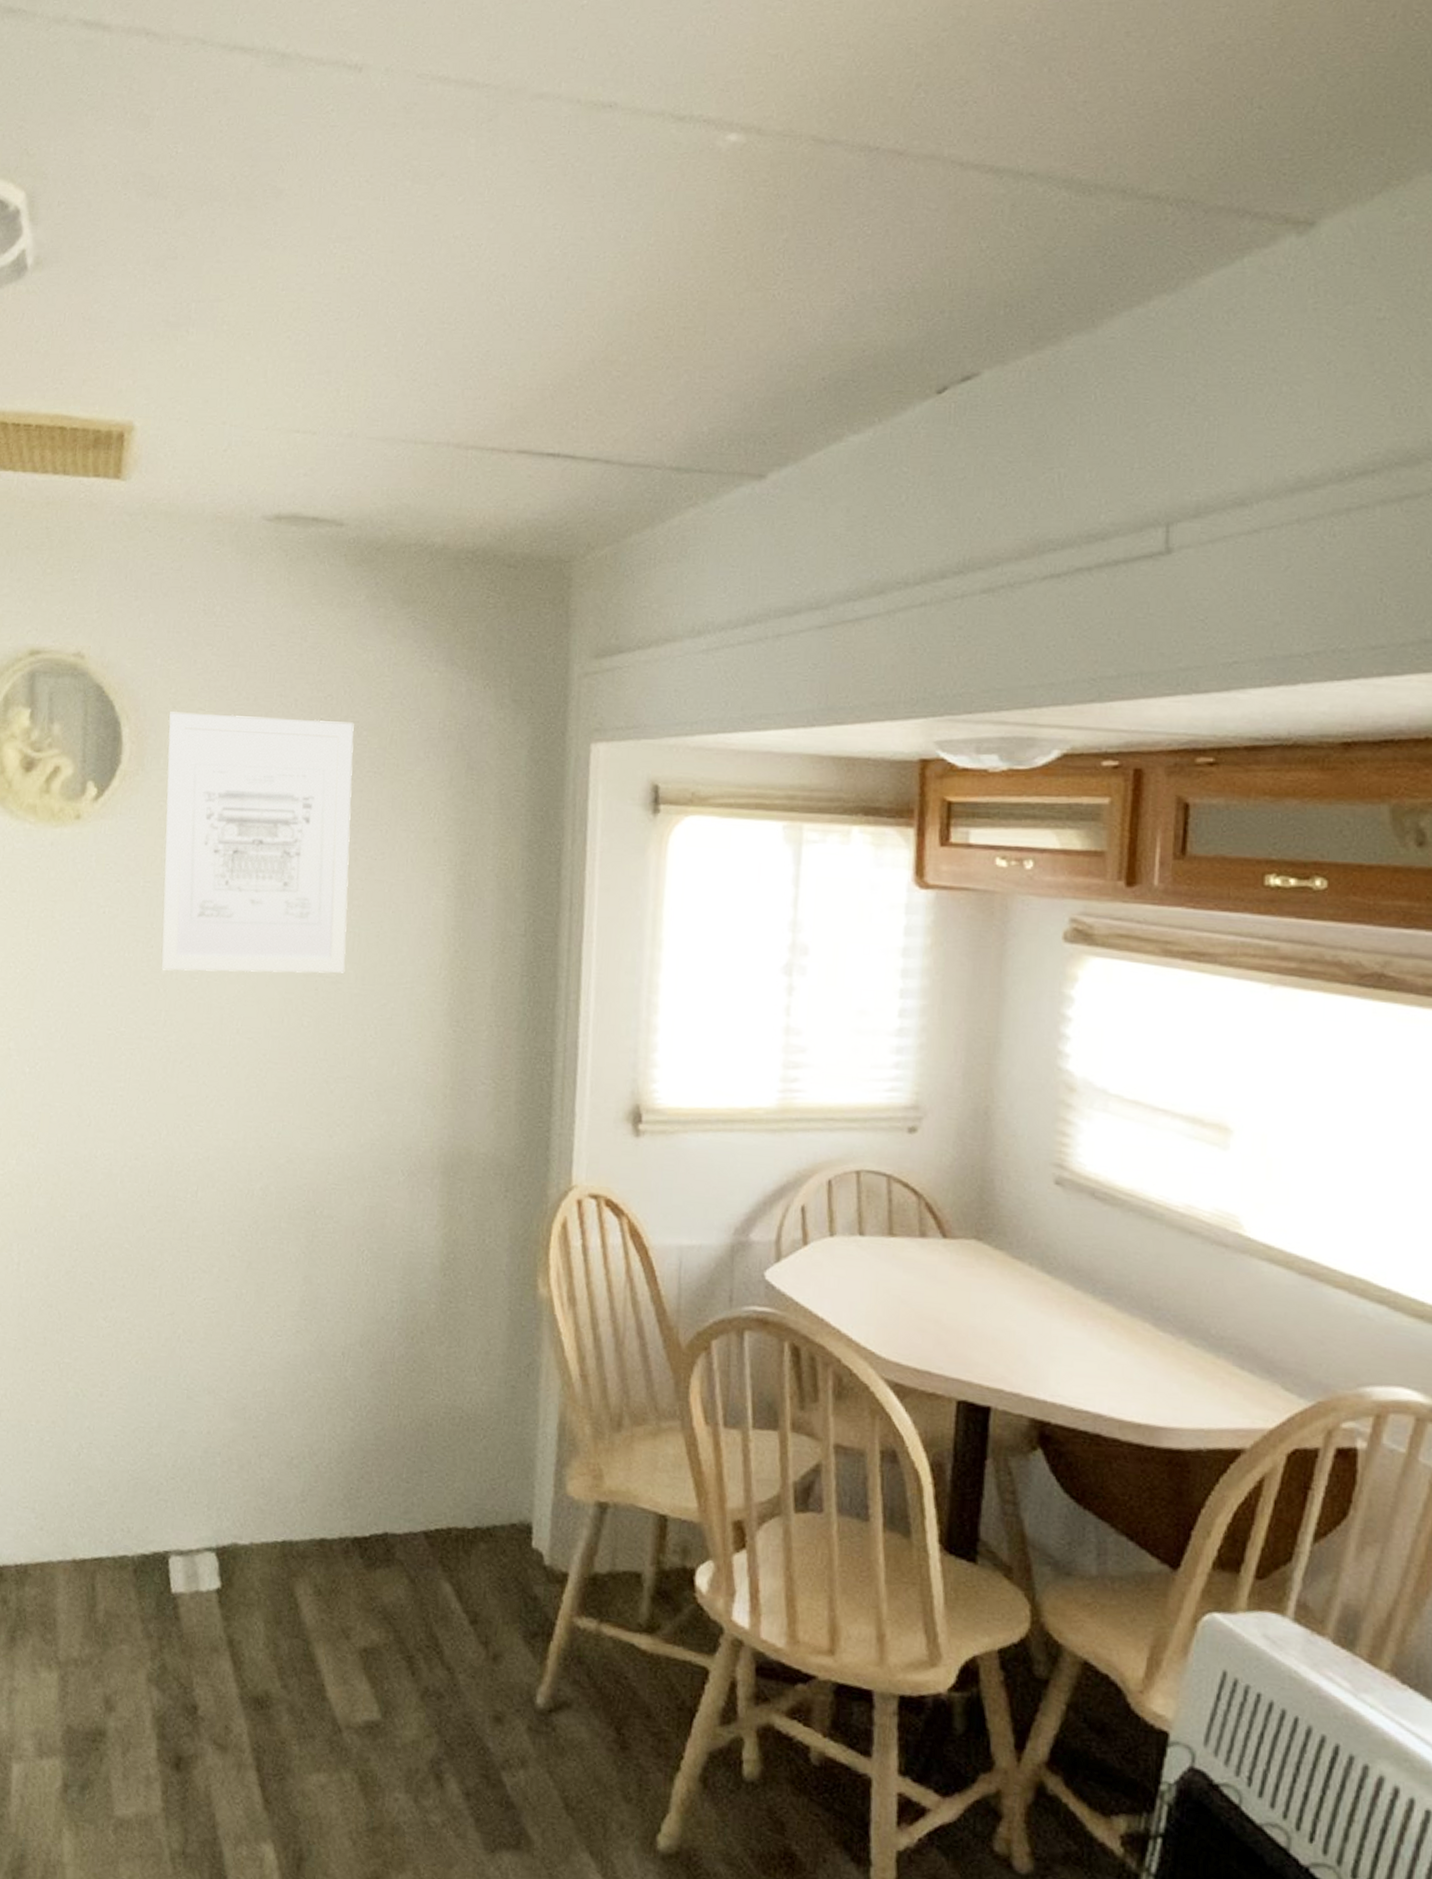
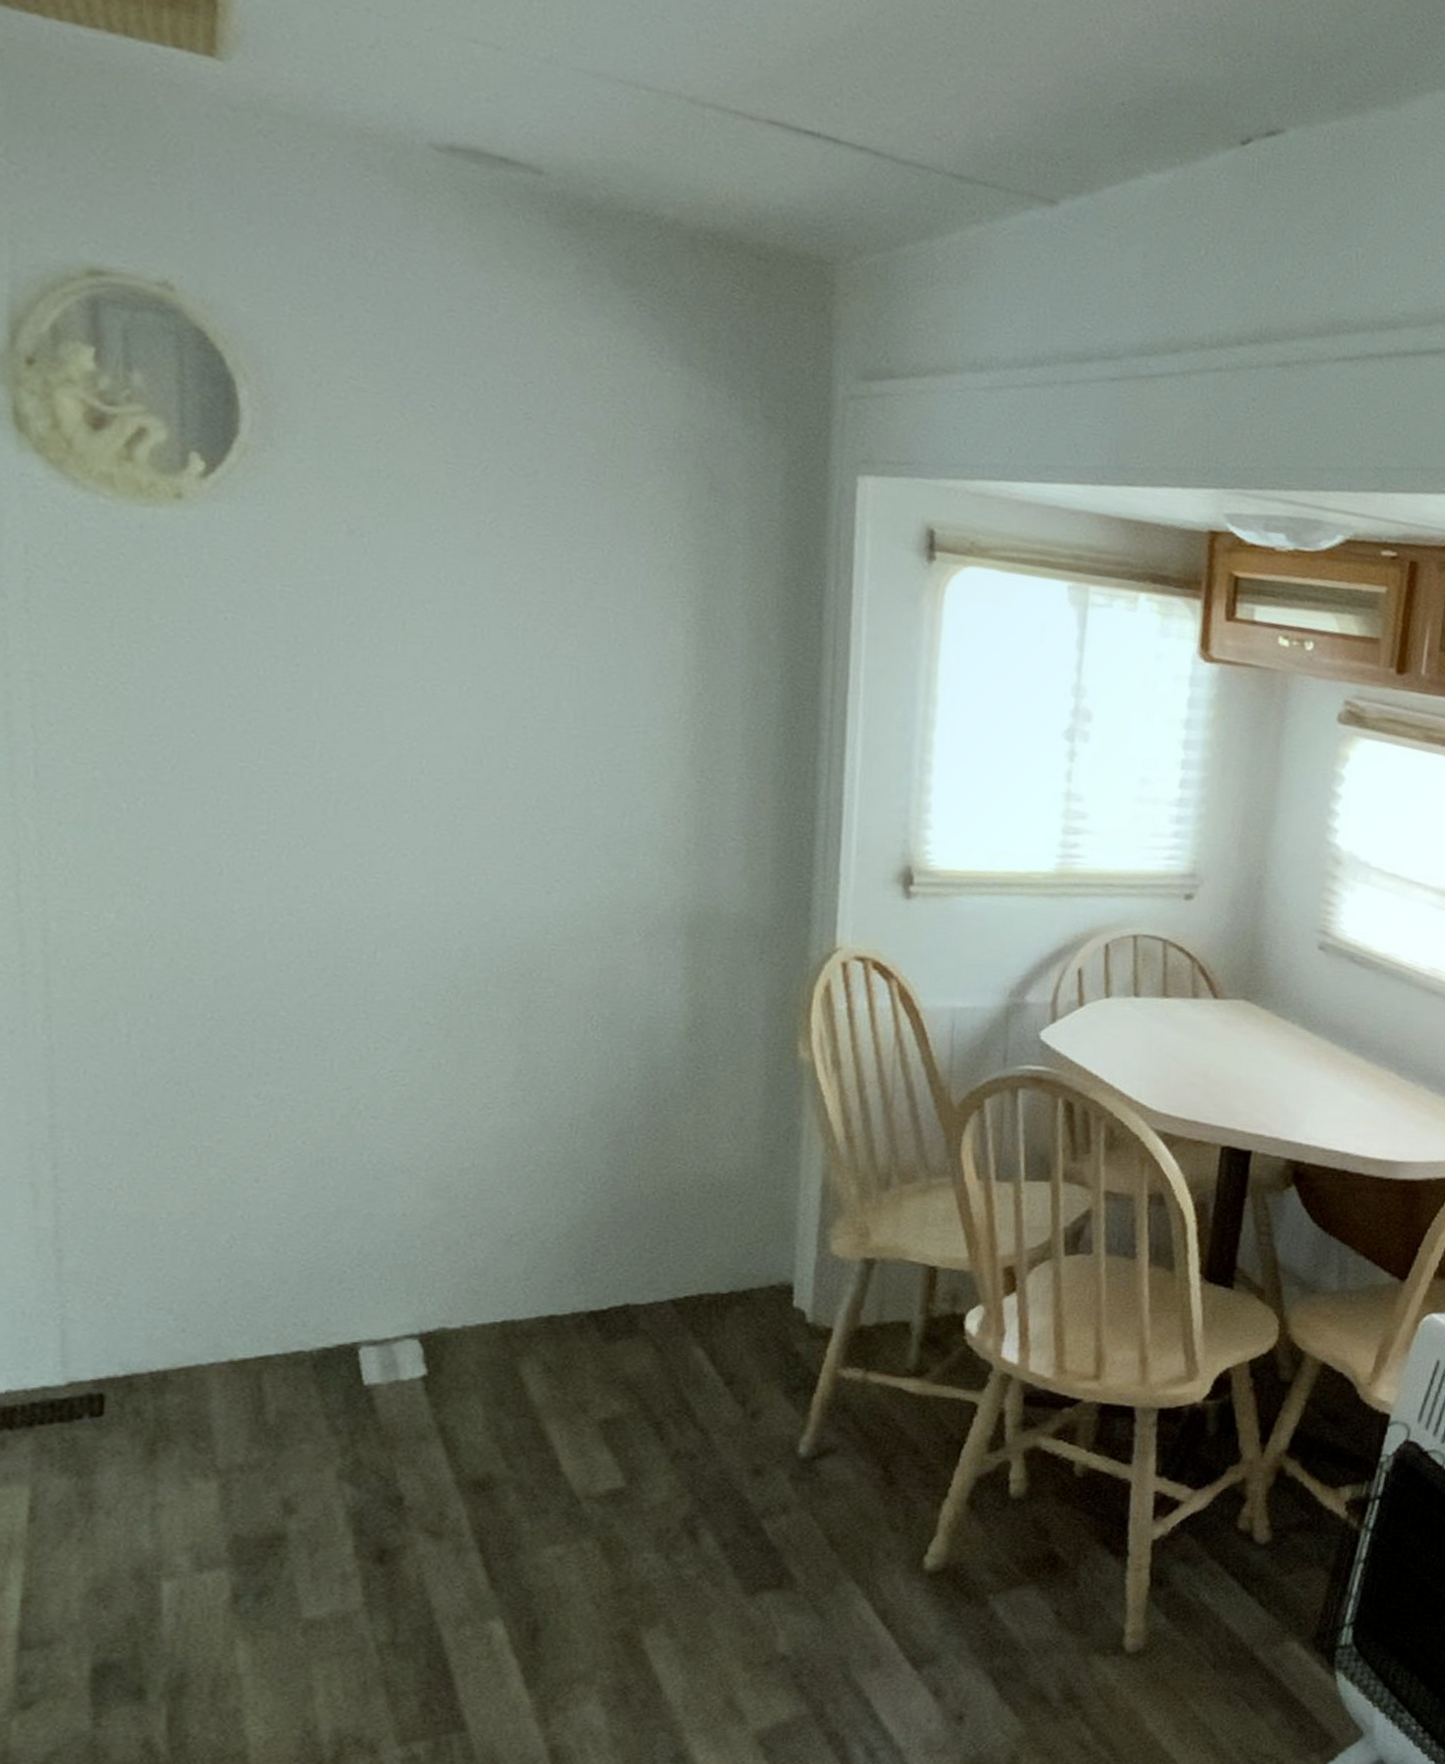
wall art: present [161,712,354,974] -> none [305,376,564,711]

